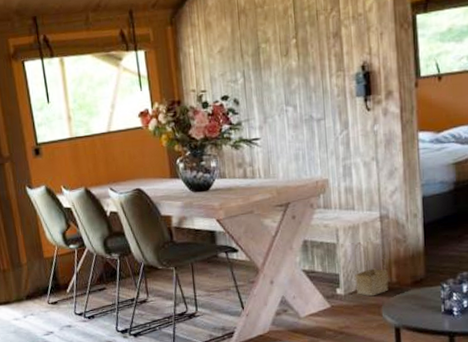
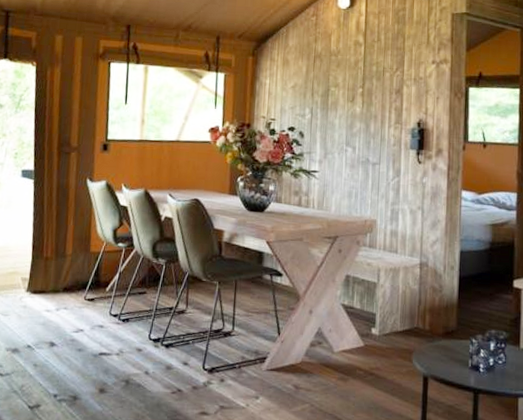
basket: present [354,242,389,297] -> none [390,285,423,341]

